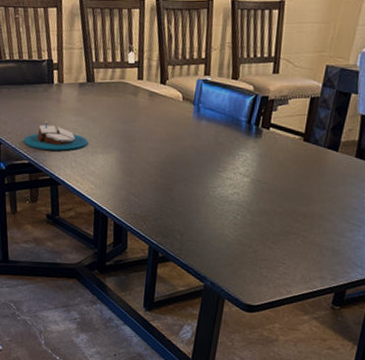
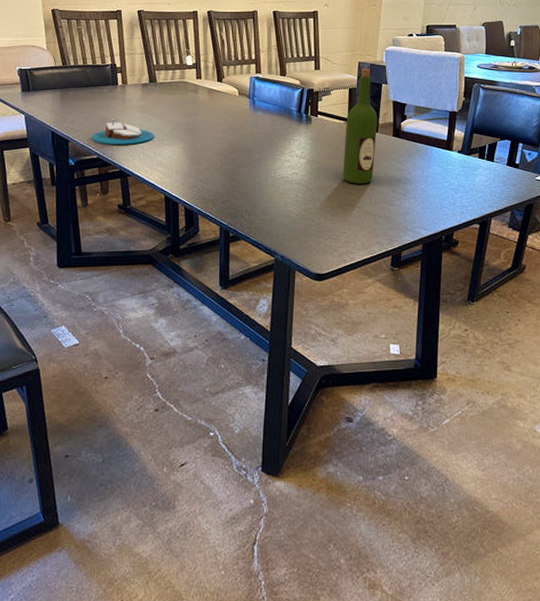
wine bottle: none [290,73,341,211] -> present [343,68,378,184]

